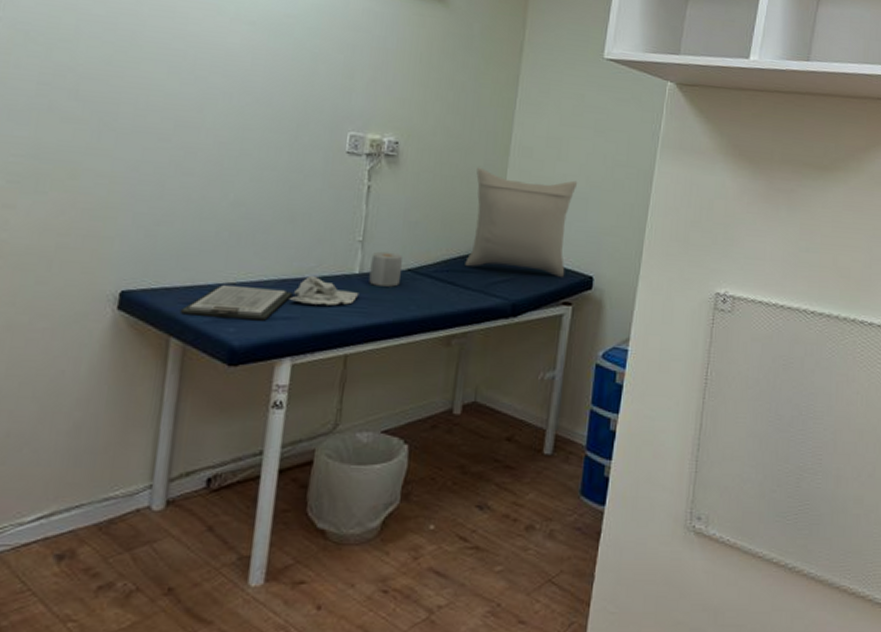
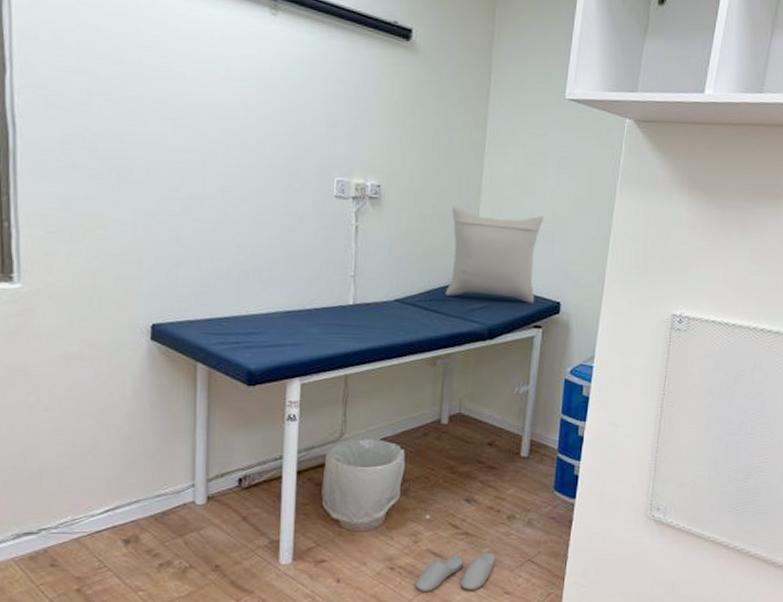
clipboard: present [180,285,293,321] -> none [203,317,297,347]
tissue: present [289,275,359,306] -> none [294,307,354,333]
paper towel roll: present [369,251,403,287] -> none [362,284,390,316]
slippers: none [412,570,510,622] -> present [415,552,495,593]

